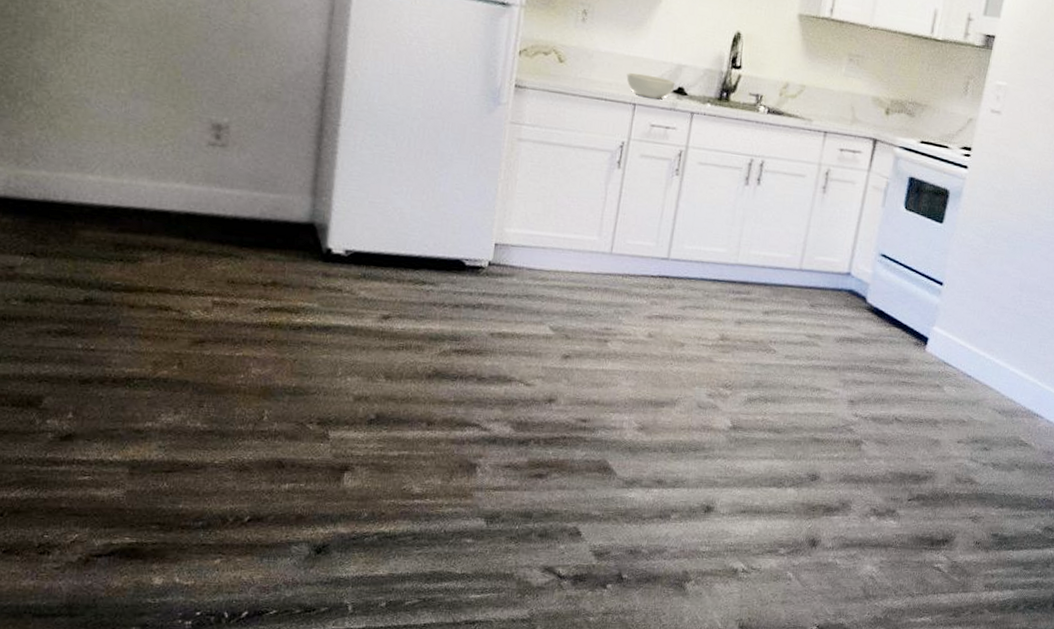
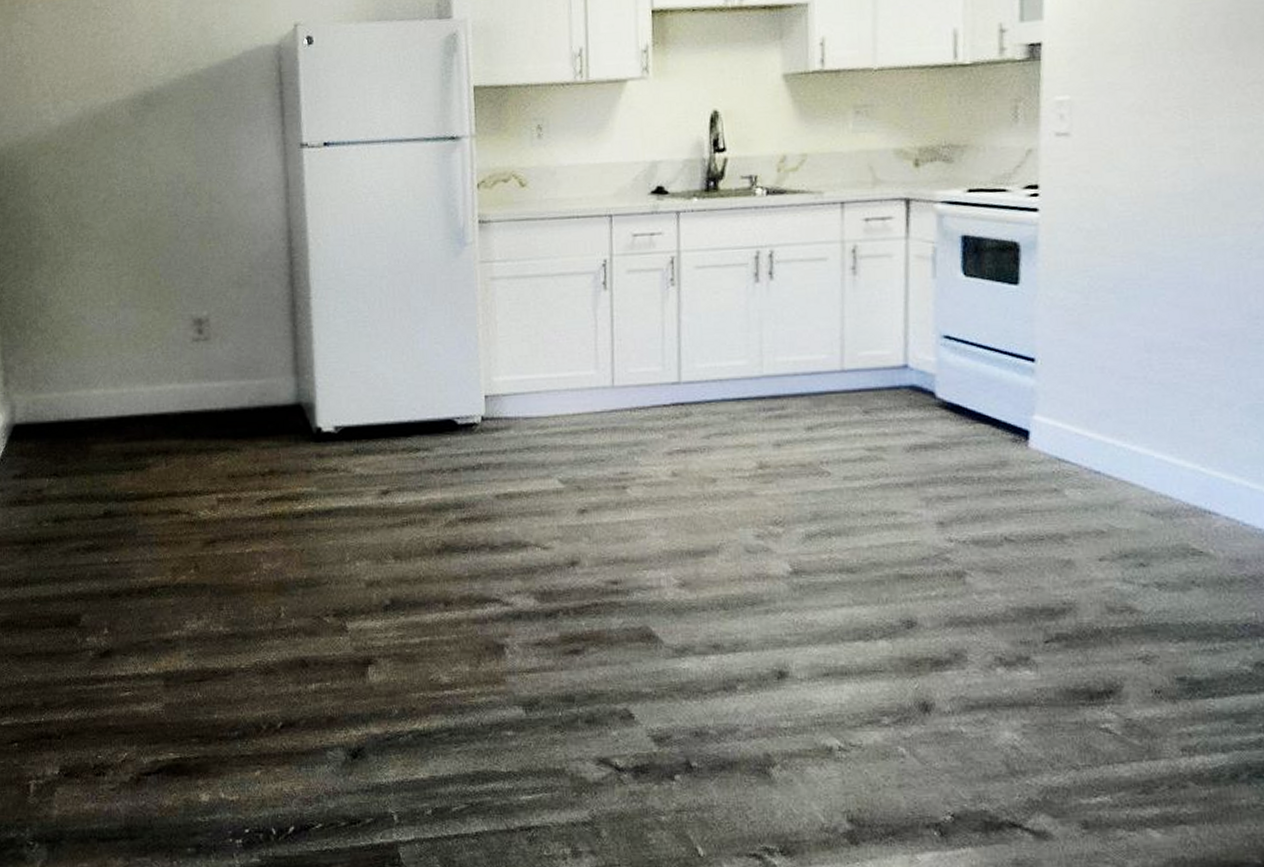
bowl: present [626,72,676,100] -> none [596,179,653,206]

